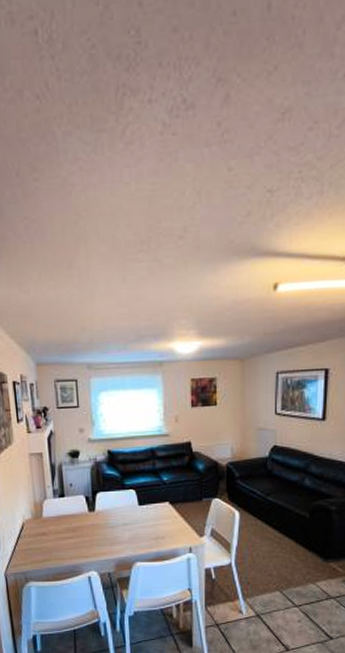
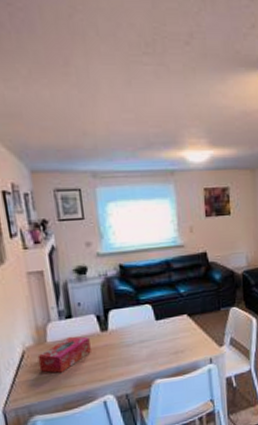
tissue box: none [34,513,79,546] -> present [37,336,91,373]

